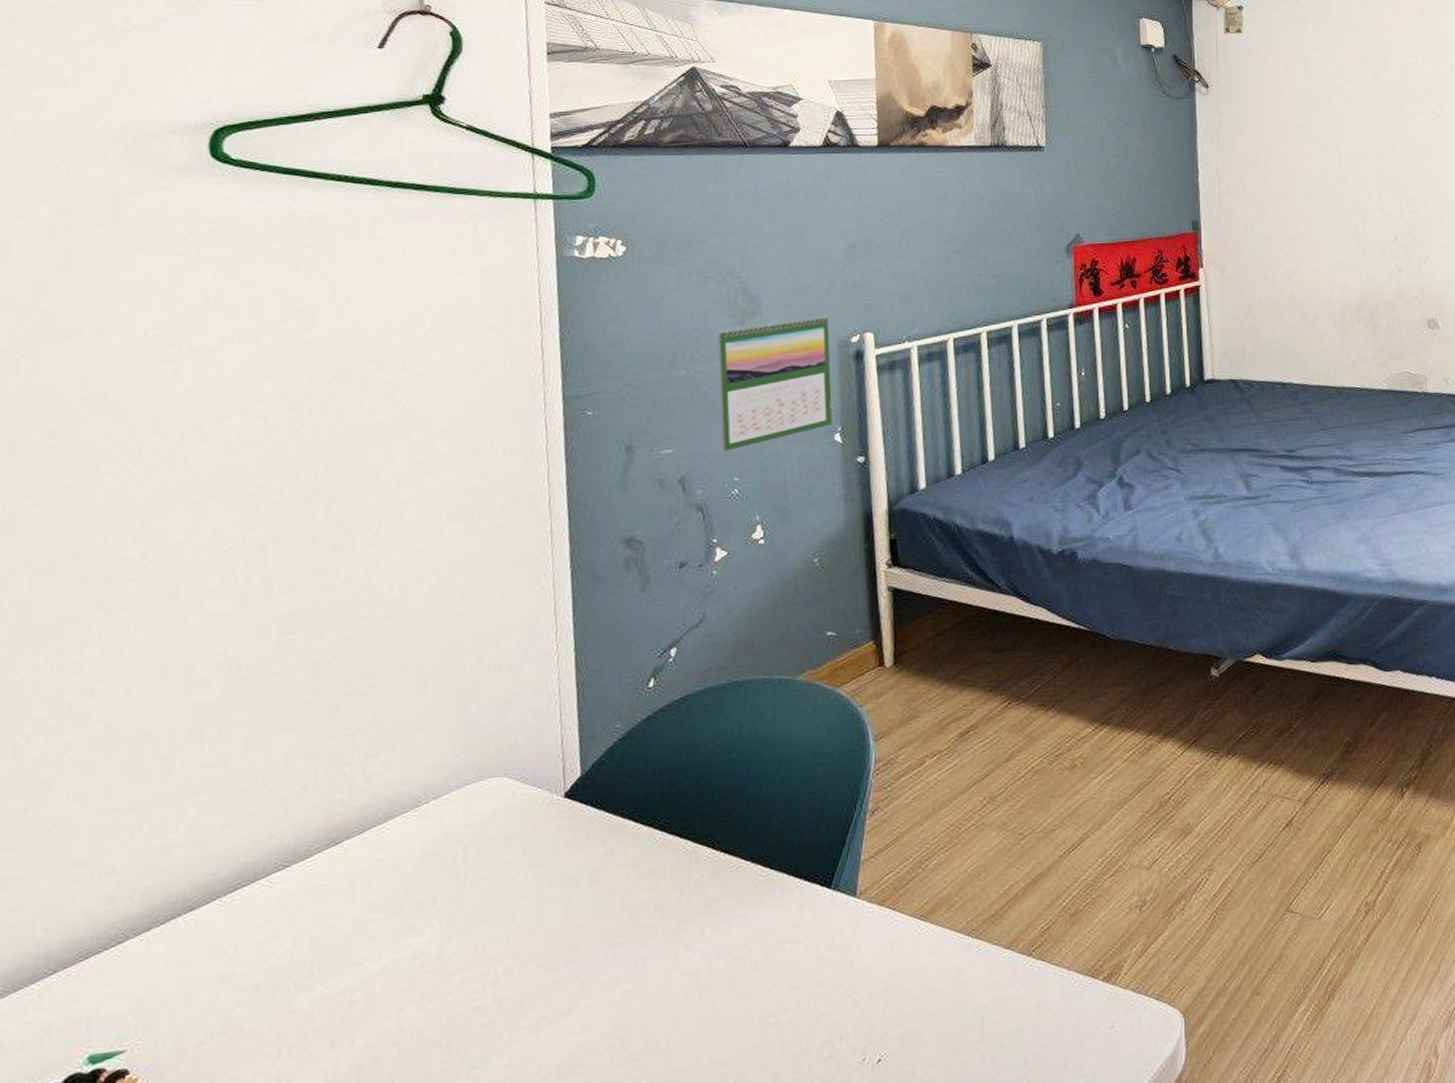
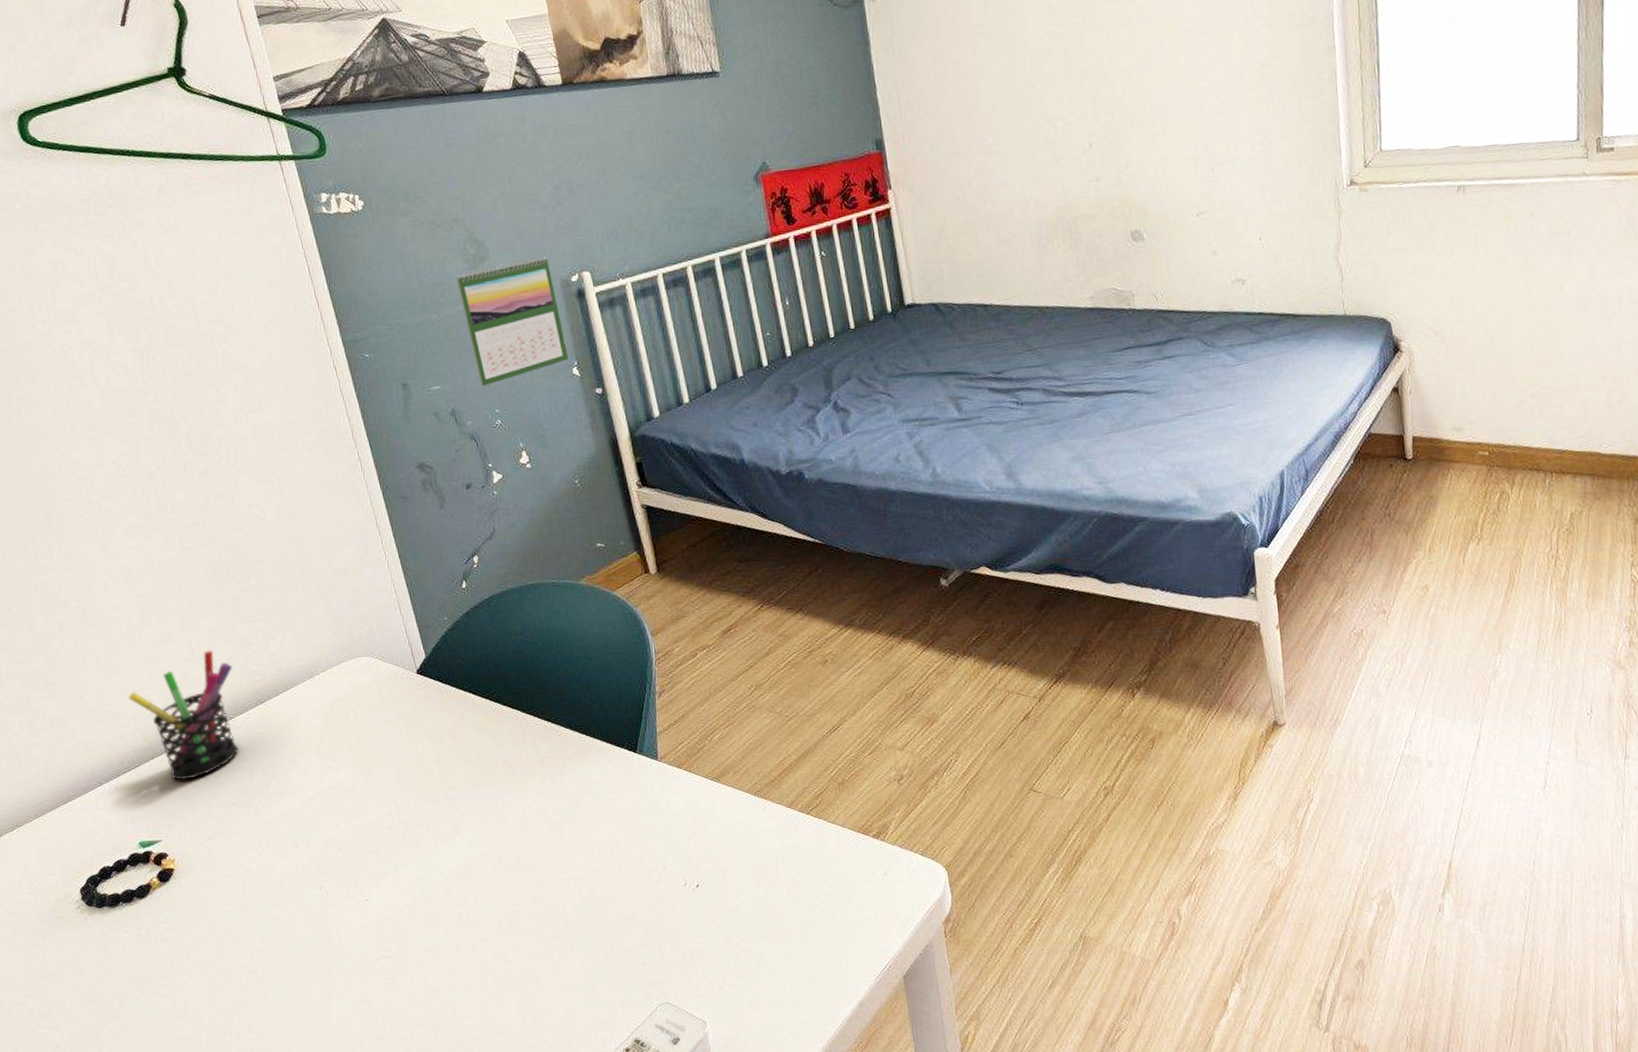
pen holder: none [137,774,308,960] -> present [128,650,239,780]

